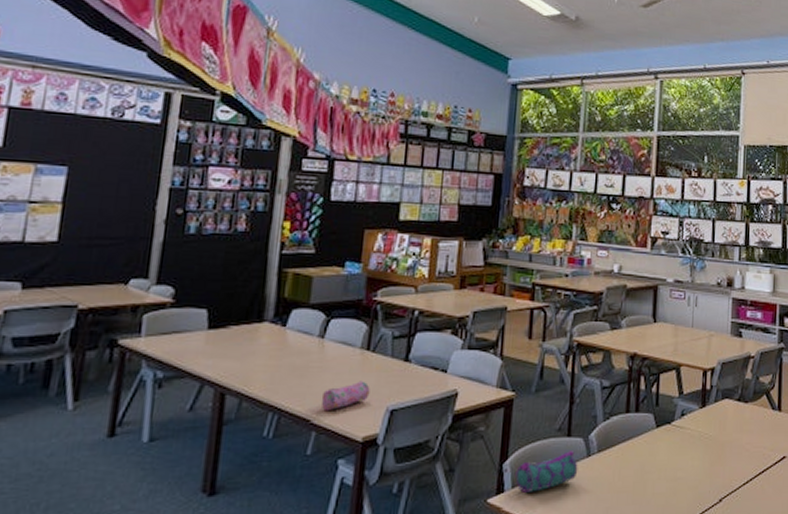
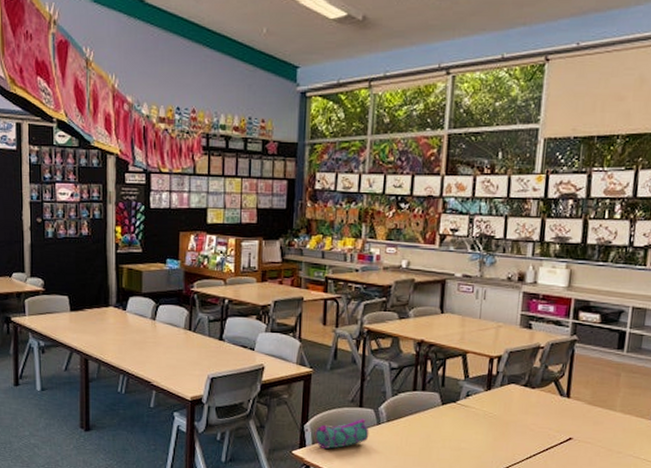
pencil case: present [321,381,370,412] -> none [157,354,194,376]

